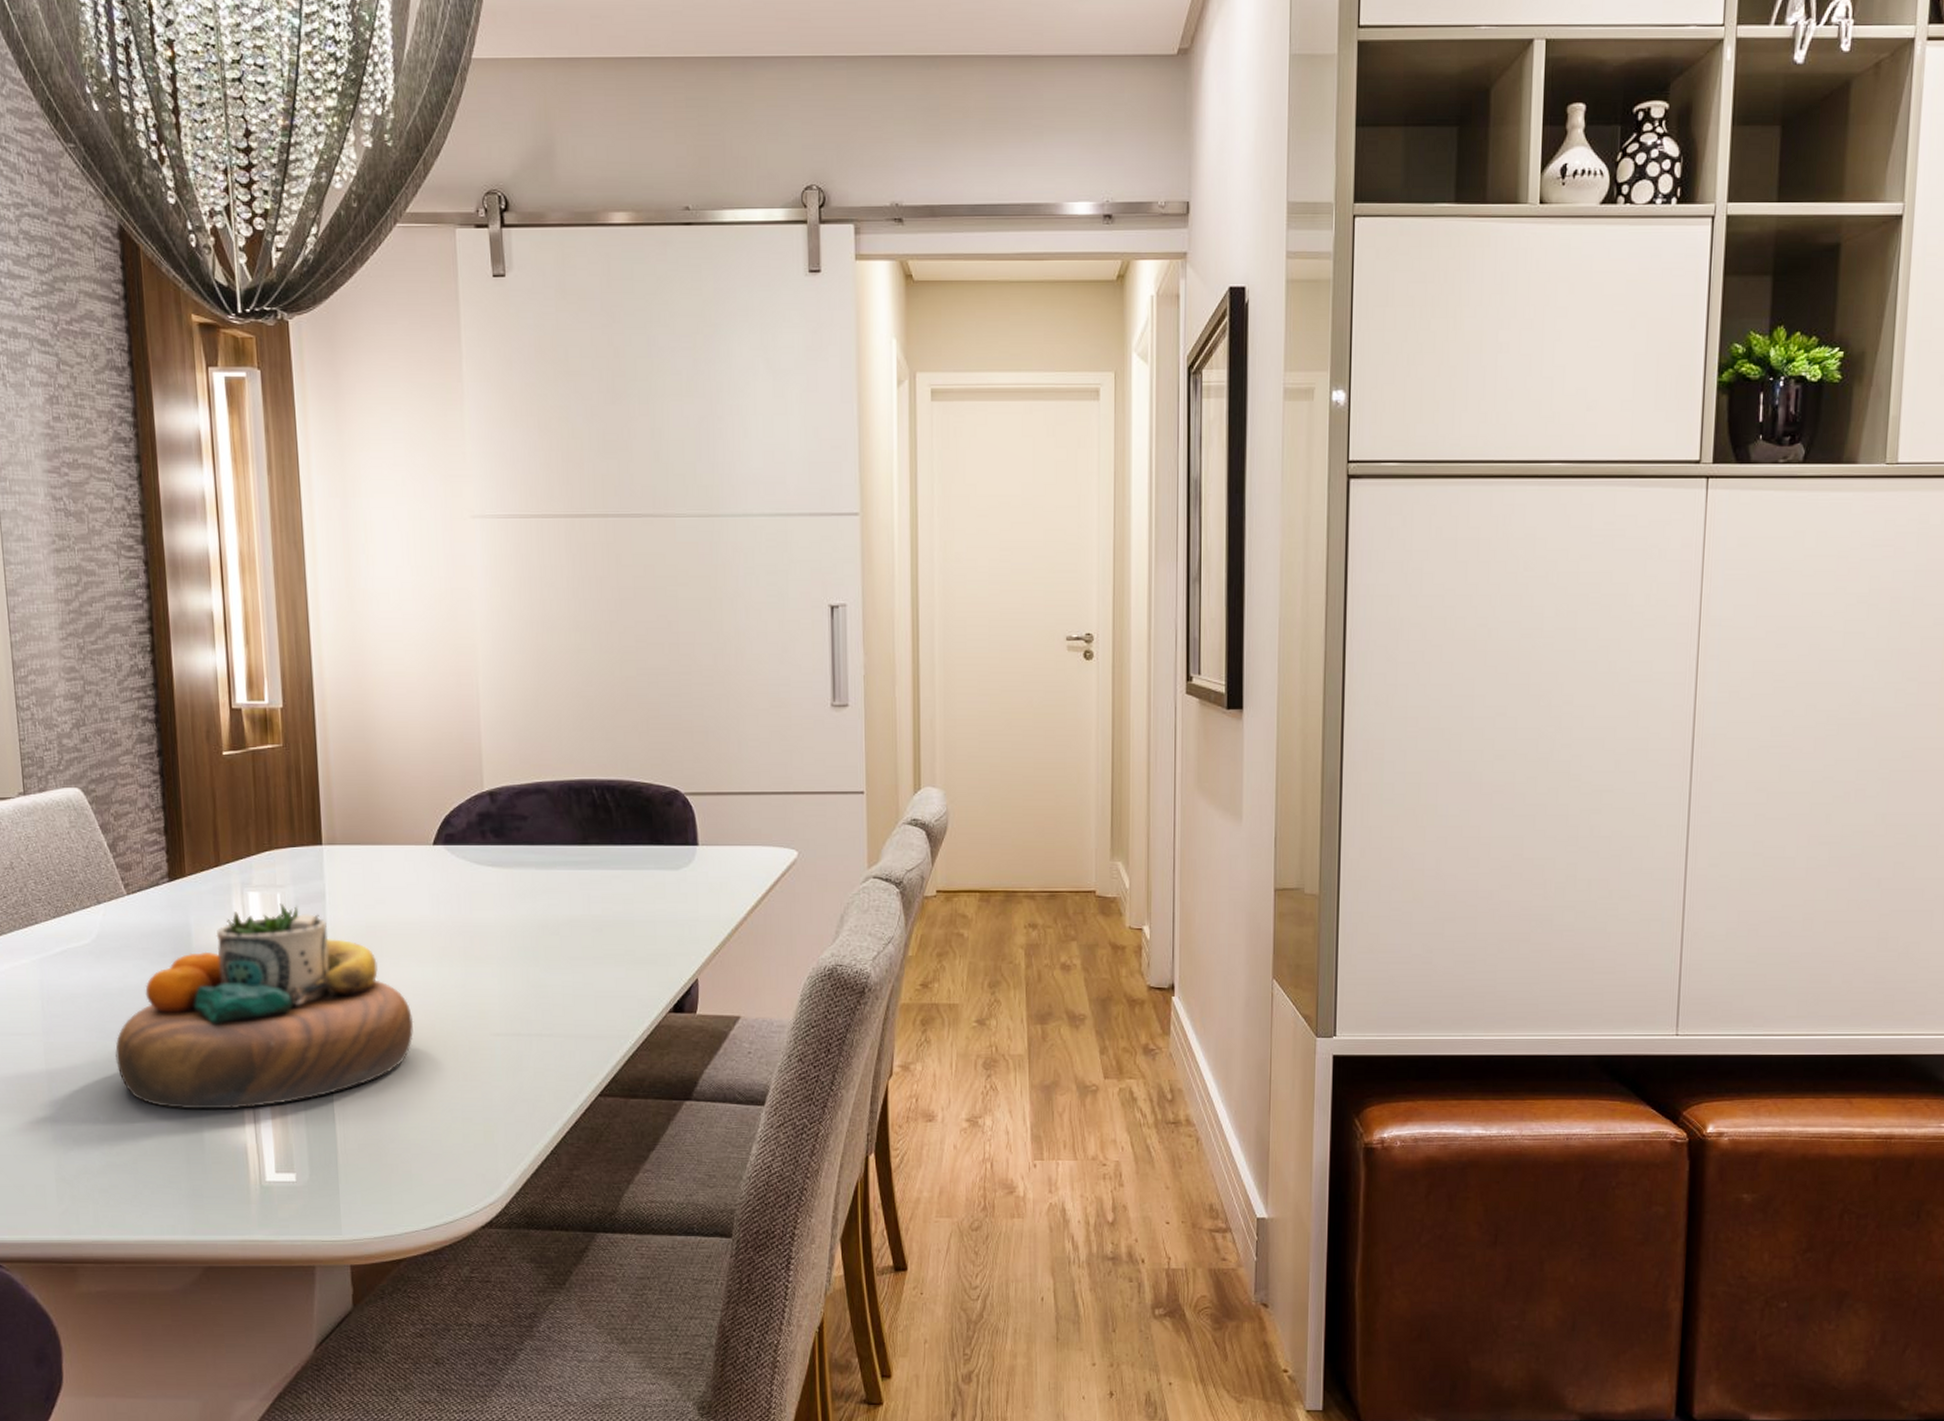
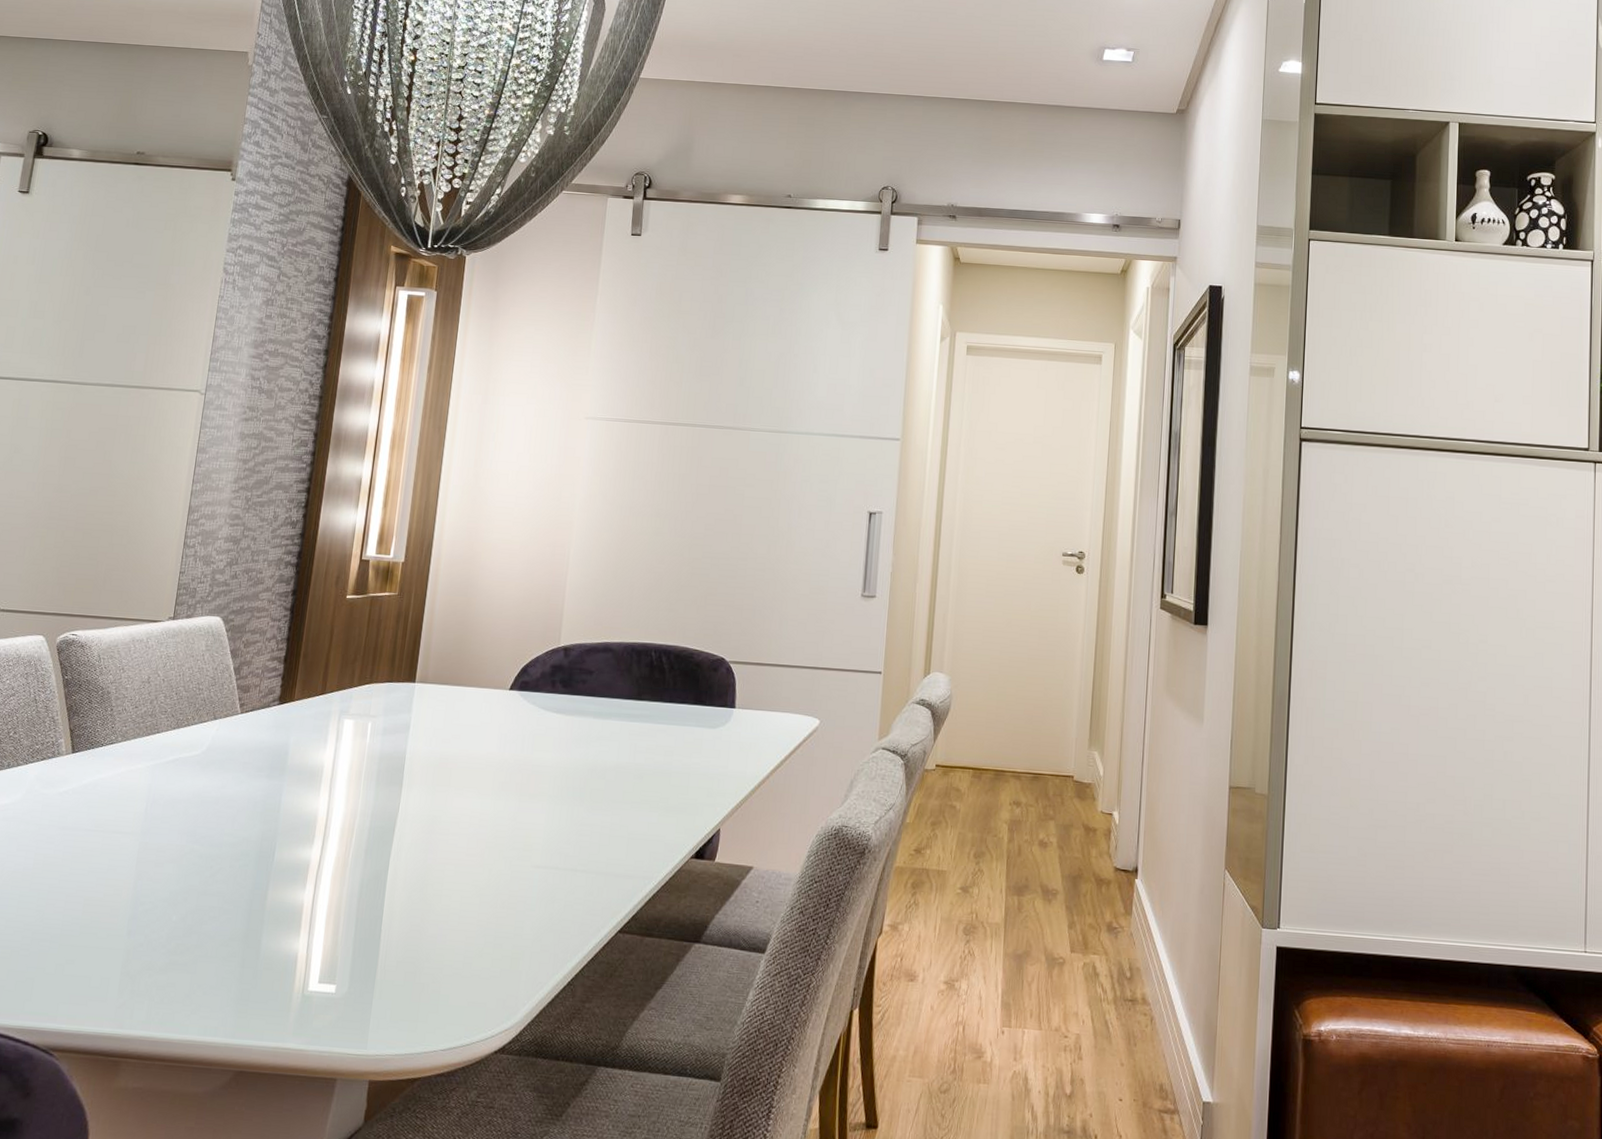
decorative bowl: present [115,903,414,1109] -> none [199,731,466,919]

